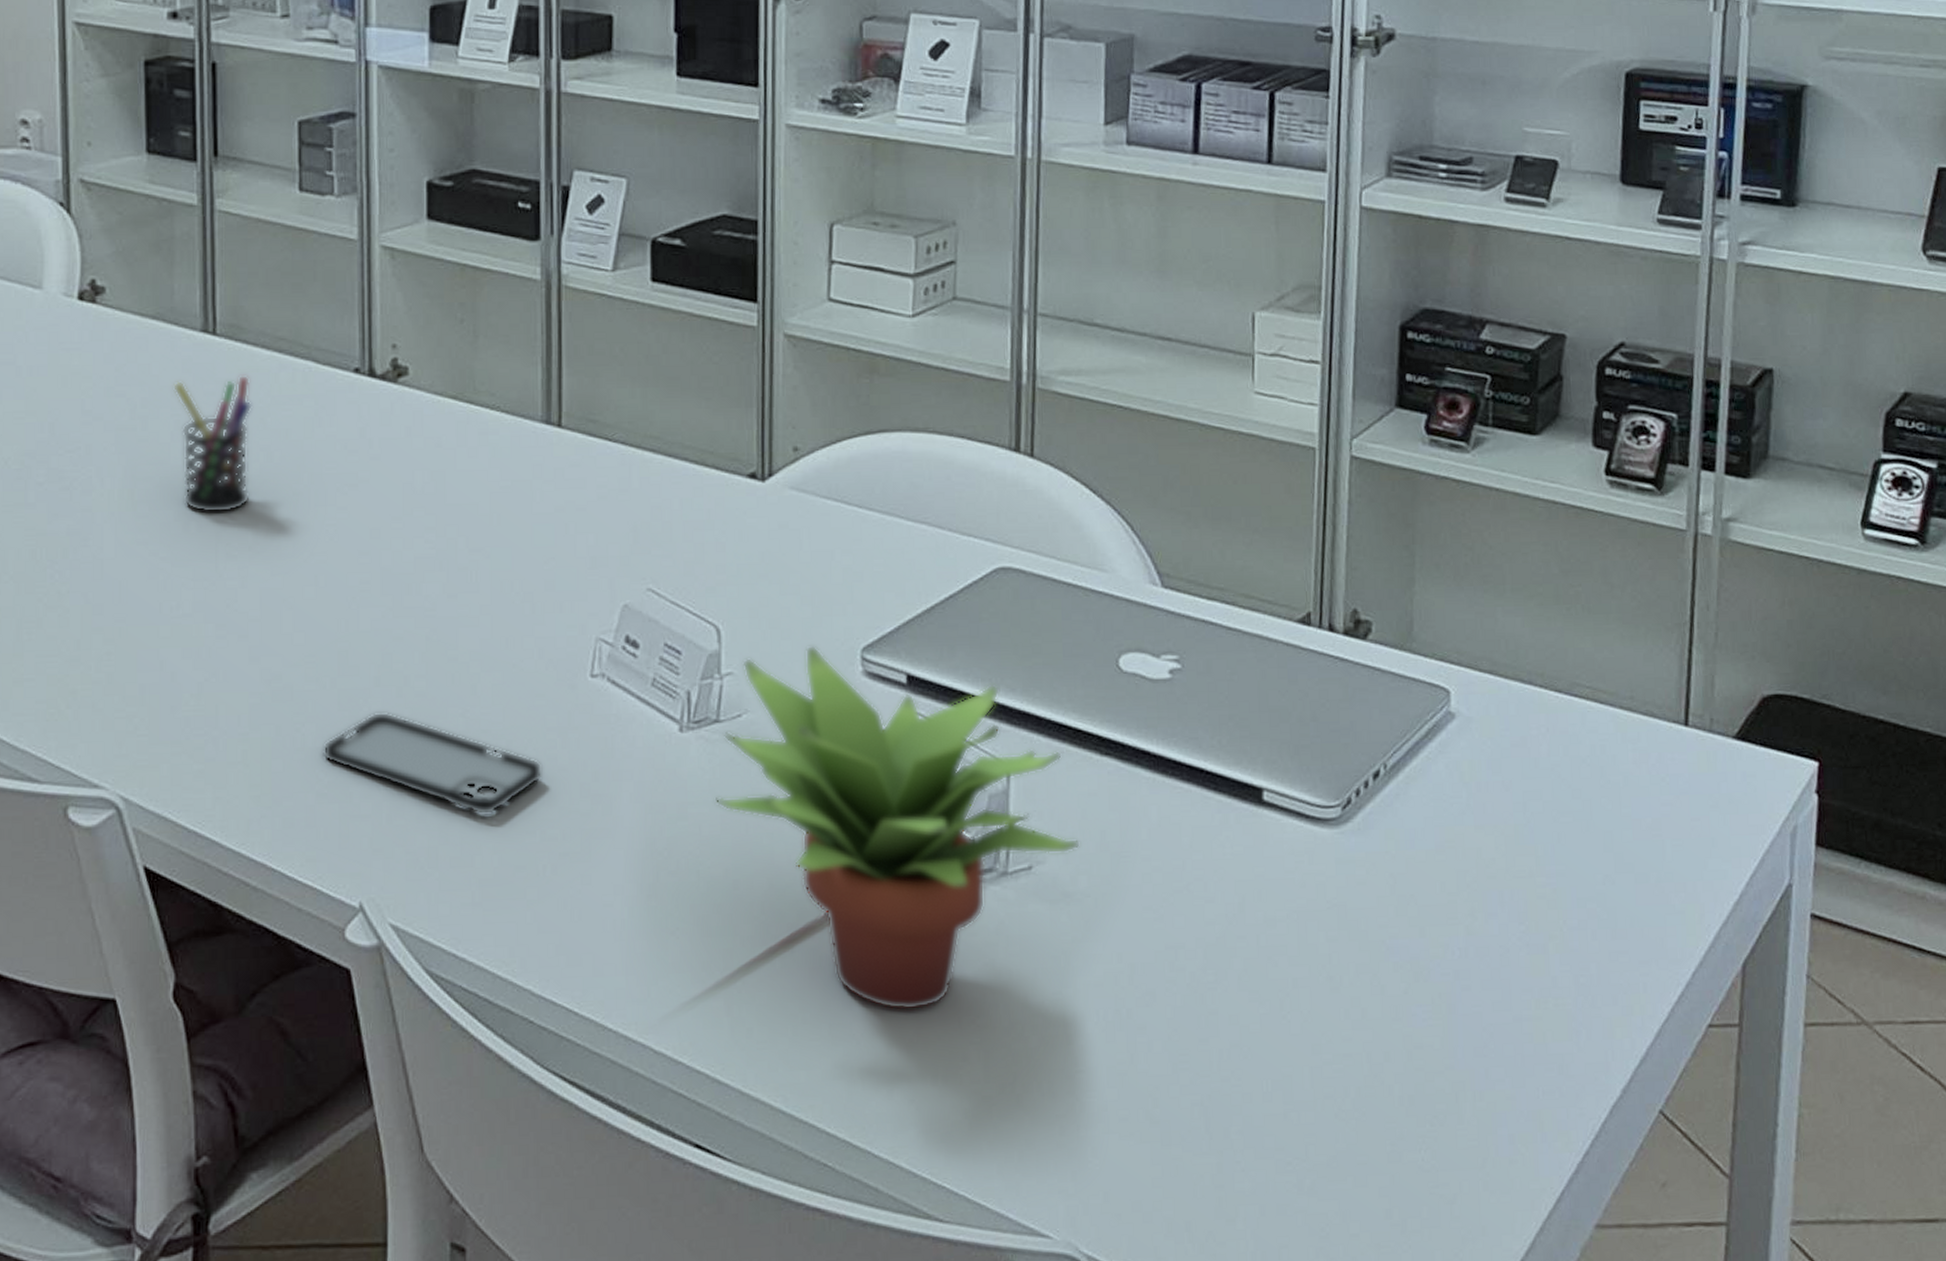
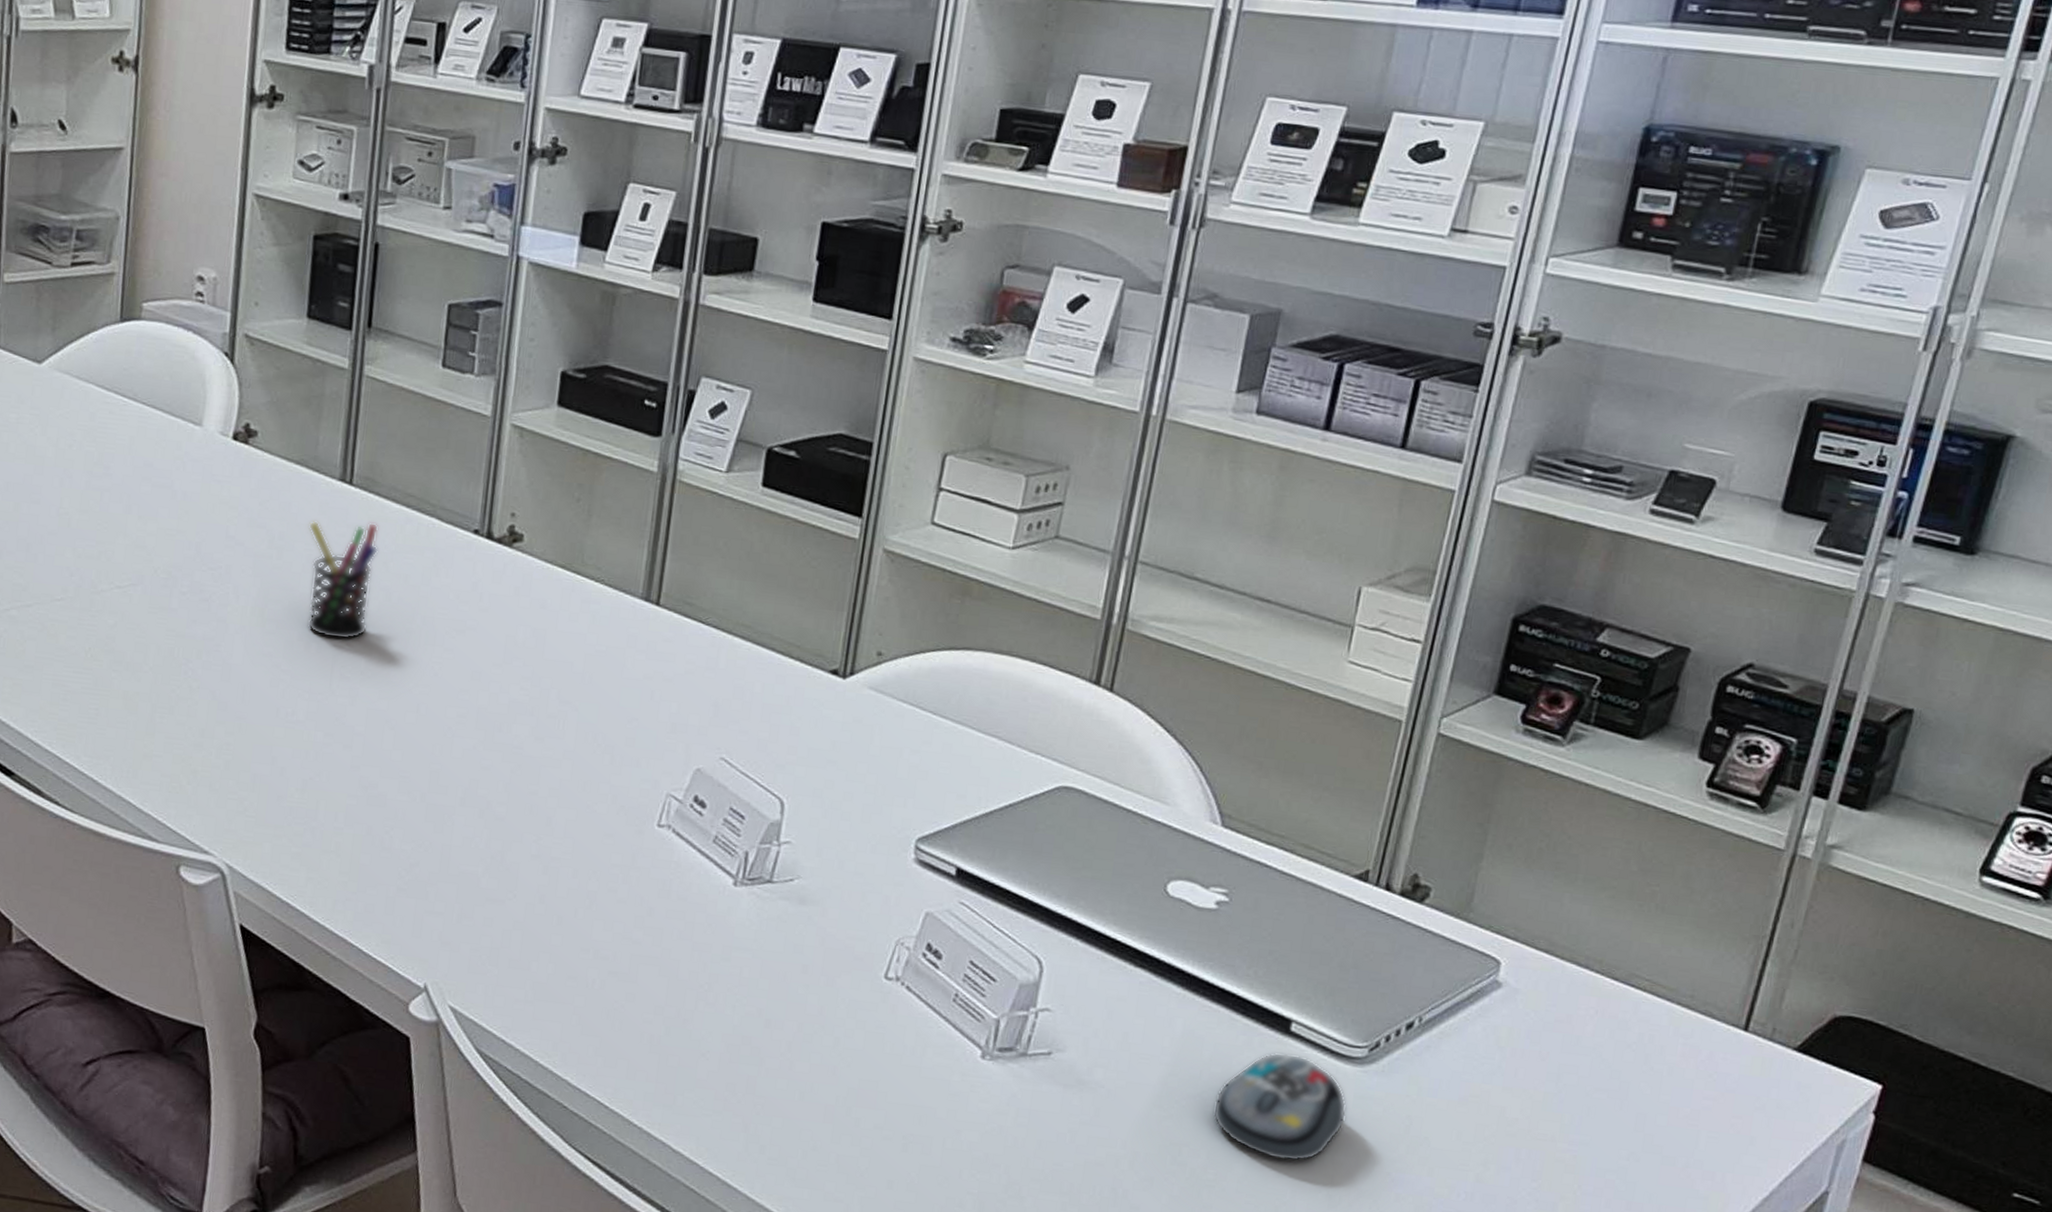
smartphone: present [323,711,543,815] -> none [406,827,603,930]
succulent plant: present [714,645,1080,1011] -> none [757,828,1102,1157]
computer mouse: none [1201,825,1332,947] -> present [1212,1052,1347,1162]

